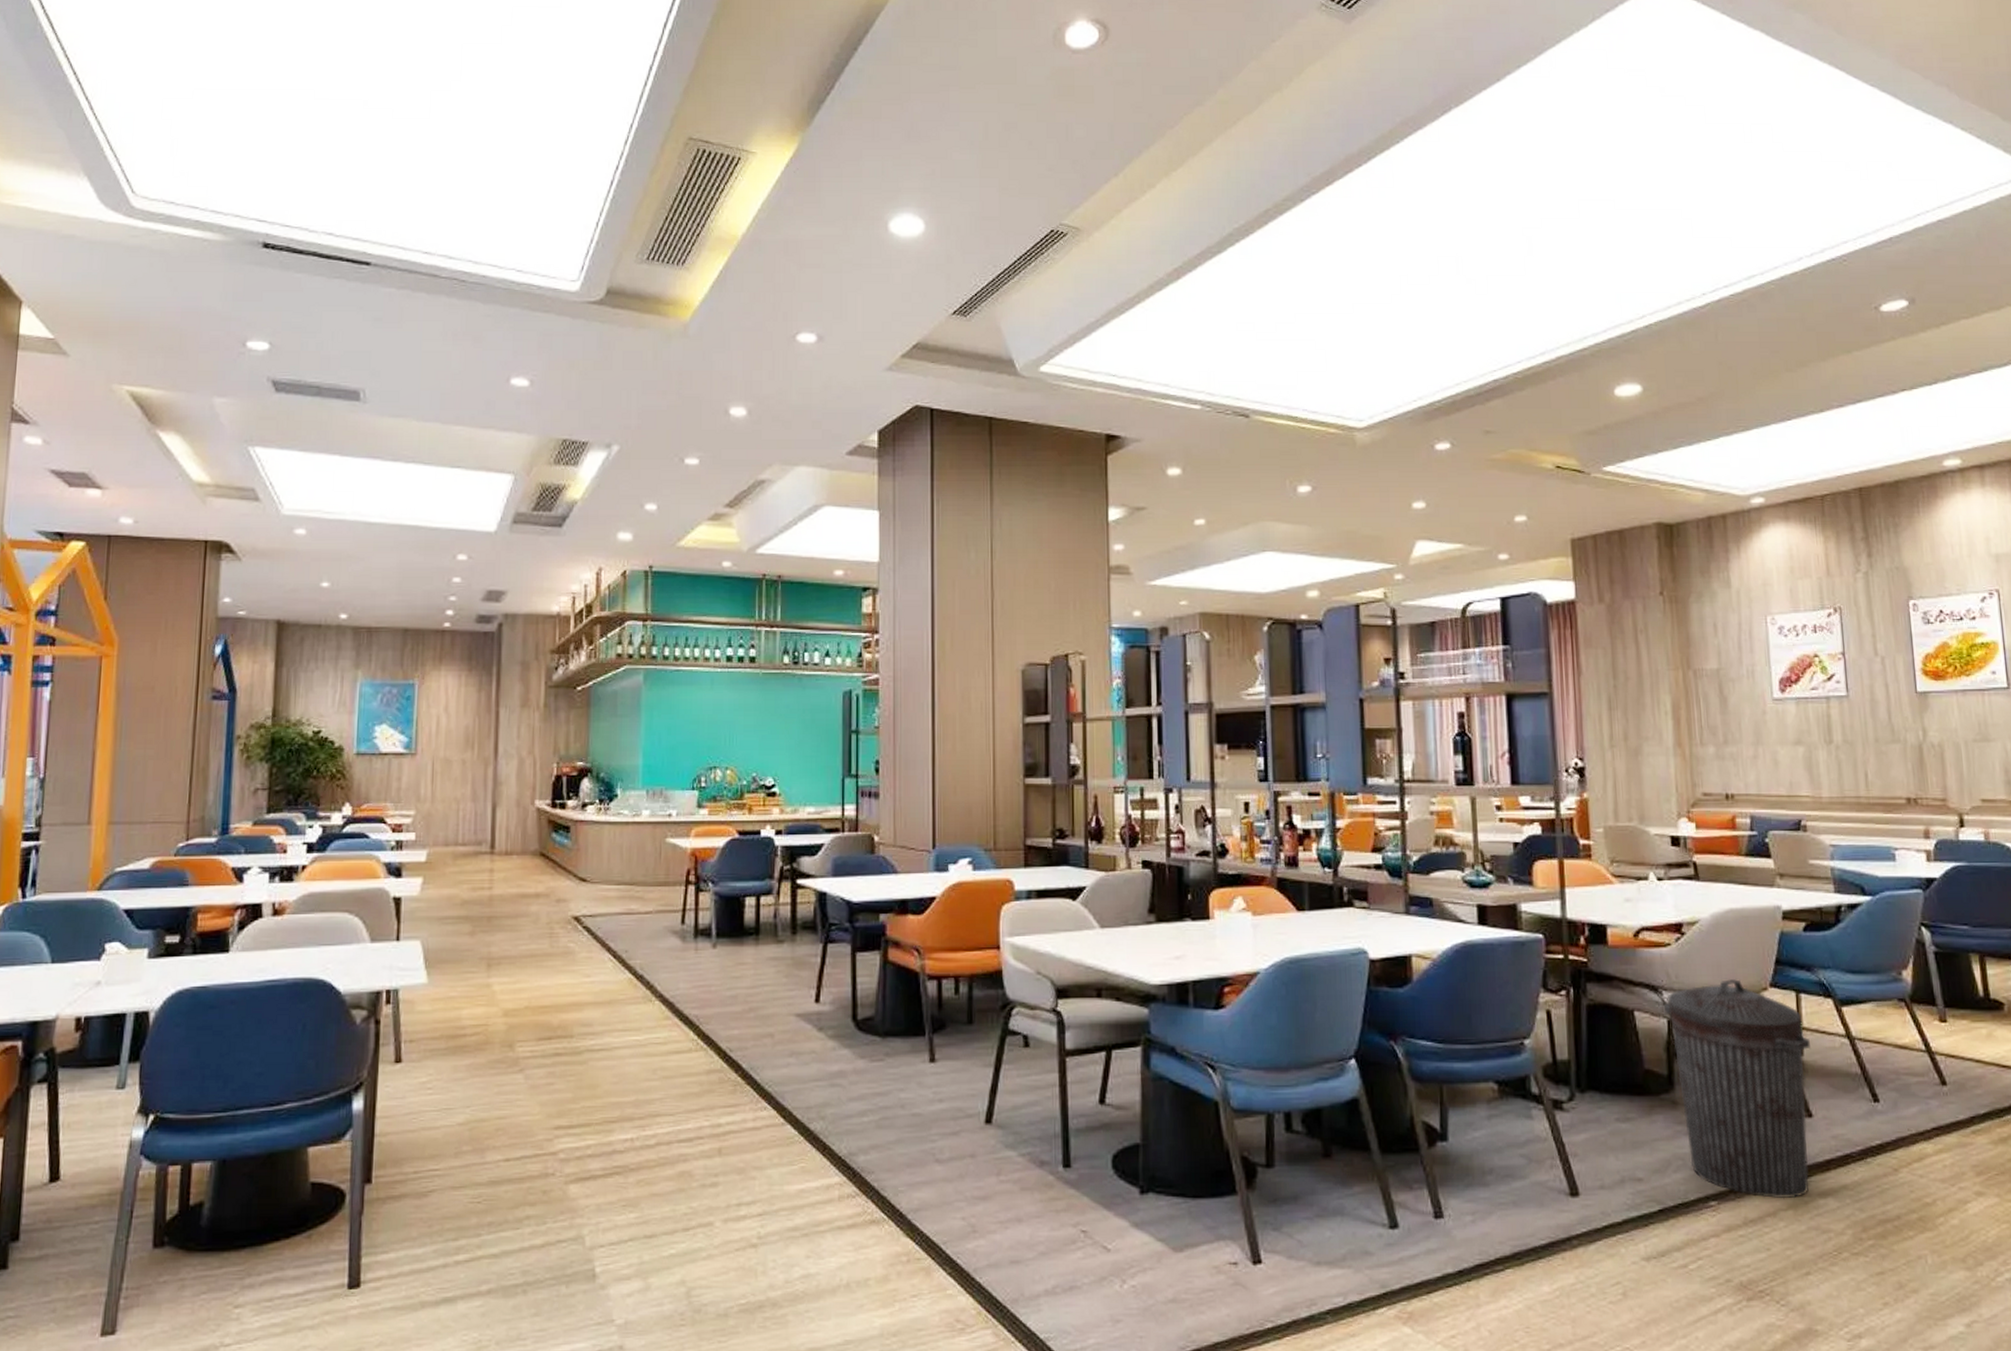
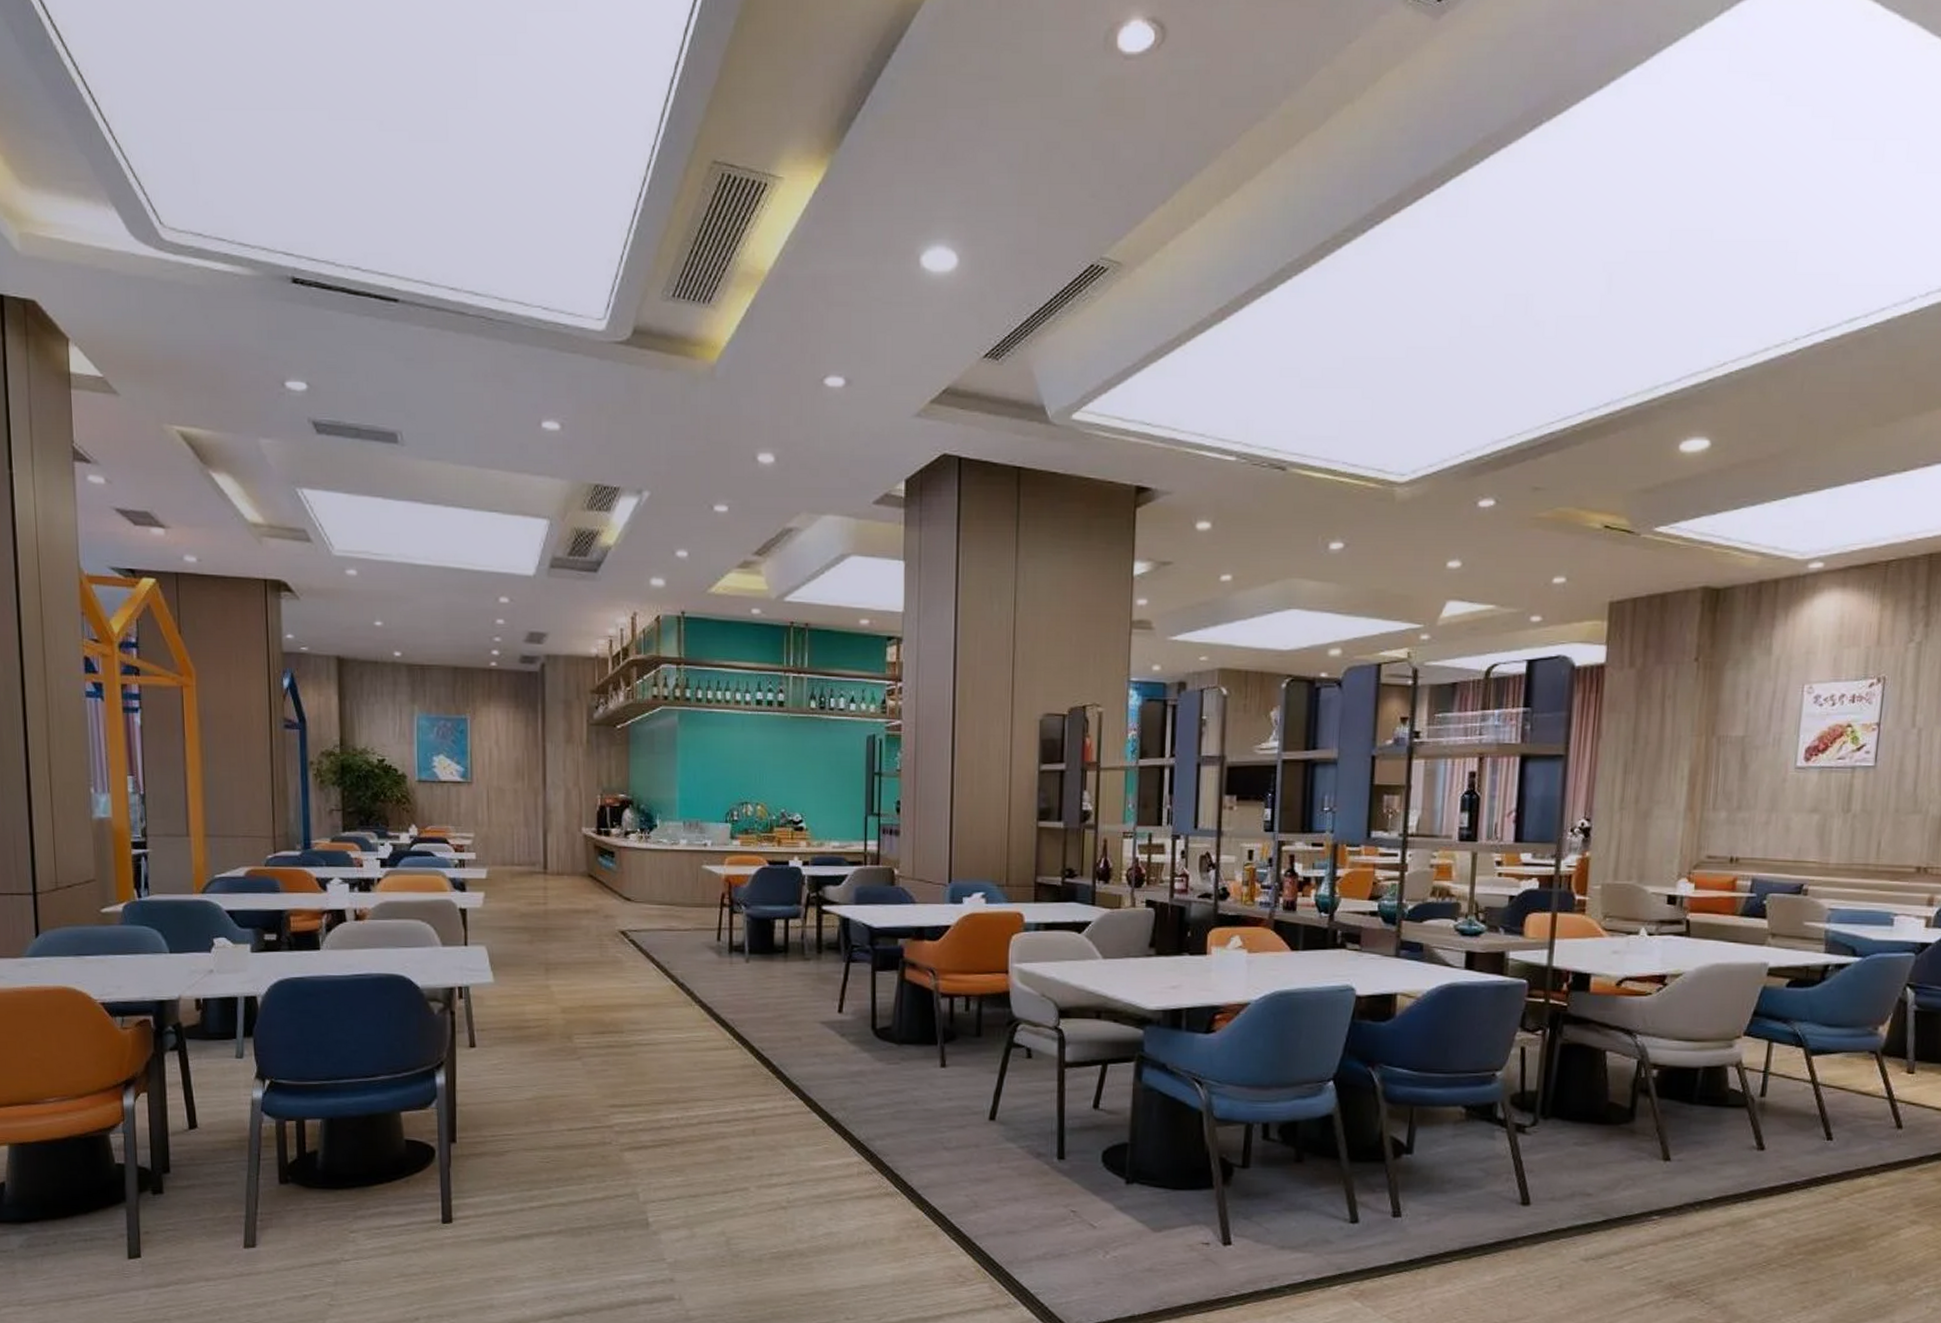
trash can: present [1663,979,1810,1199] -> none [1635,1027,1774,1218]

